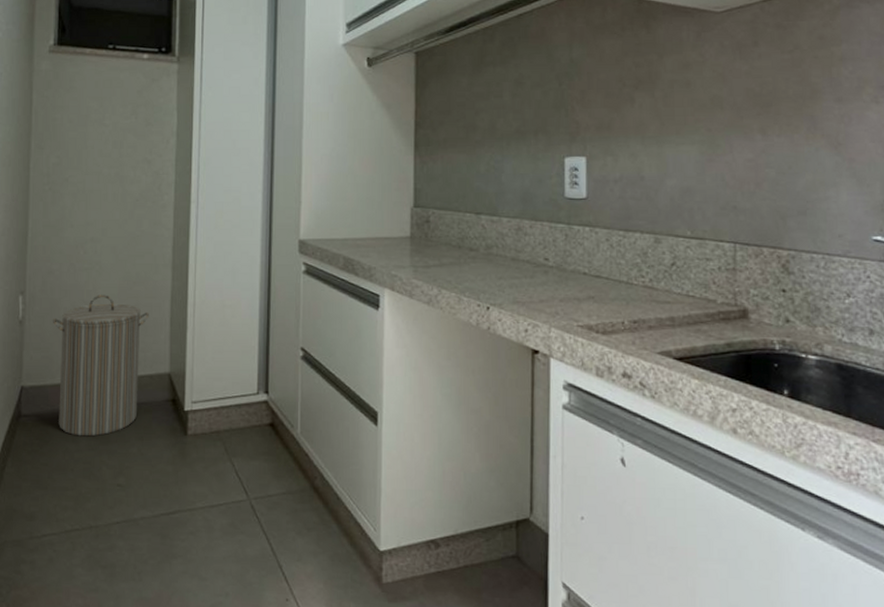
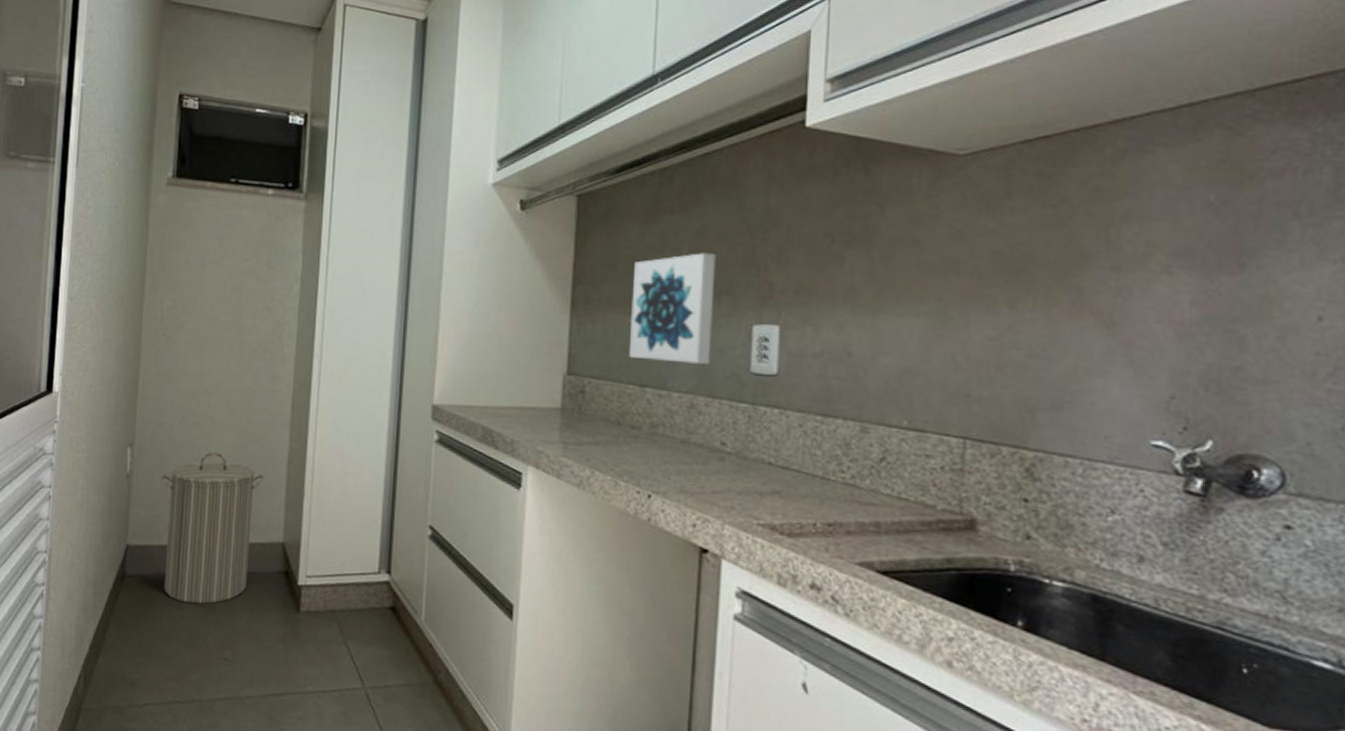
wall art: none [464,98,532,192] -> present [628,253,716,364]

